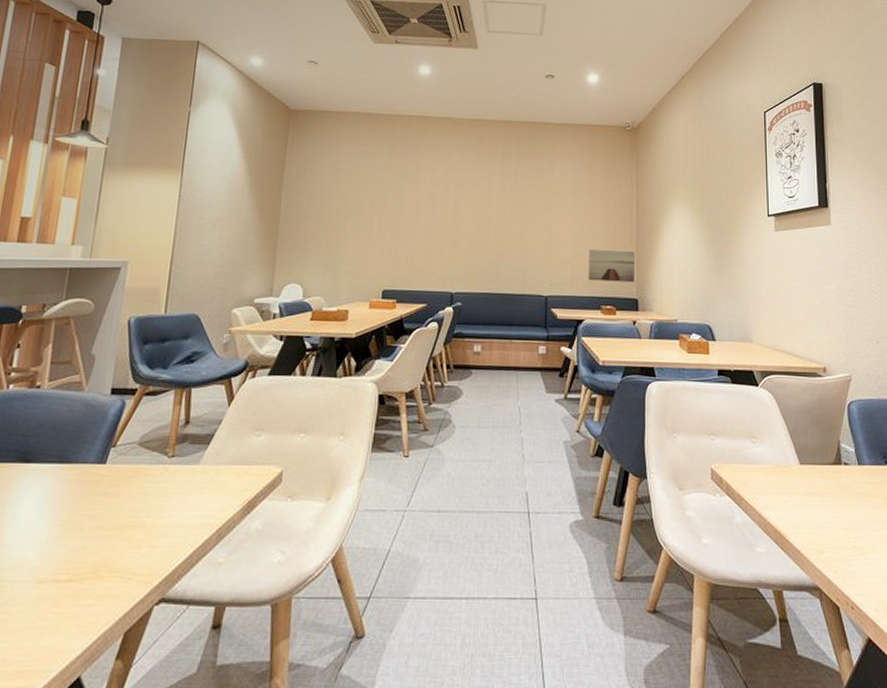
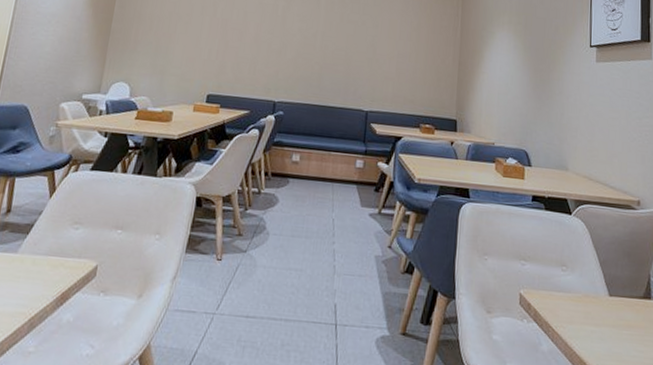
wall art: present [588,249,635,283] -> none [409,68,457,104]

